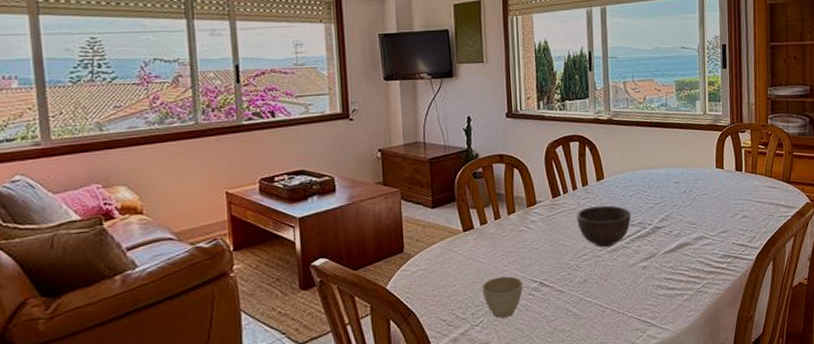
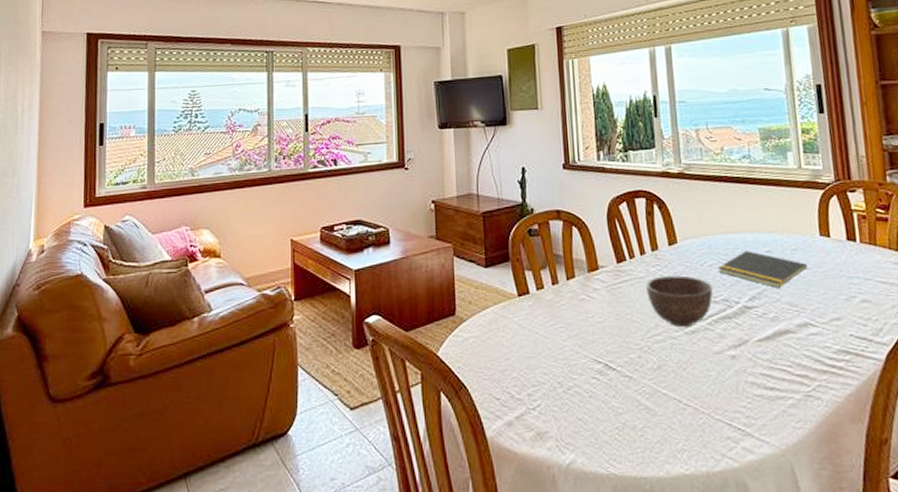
cup: present [482,276,524,319] -> none [539,353,586,404]
notepad: none [635,182,705,211] -> present [717,251,807,288]

